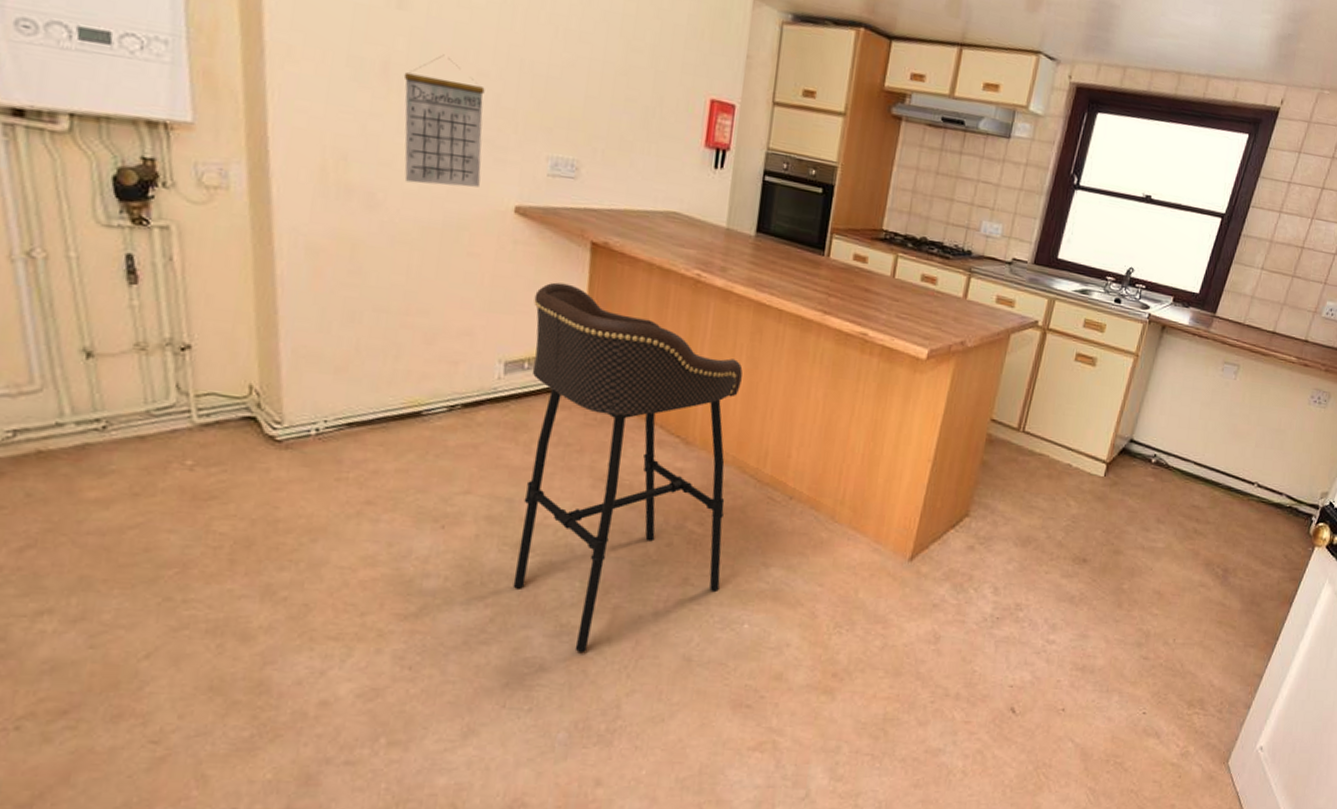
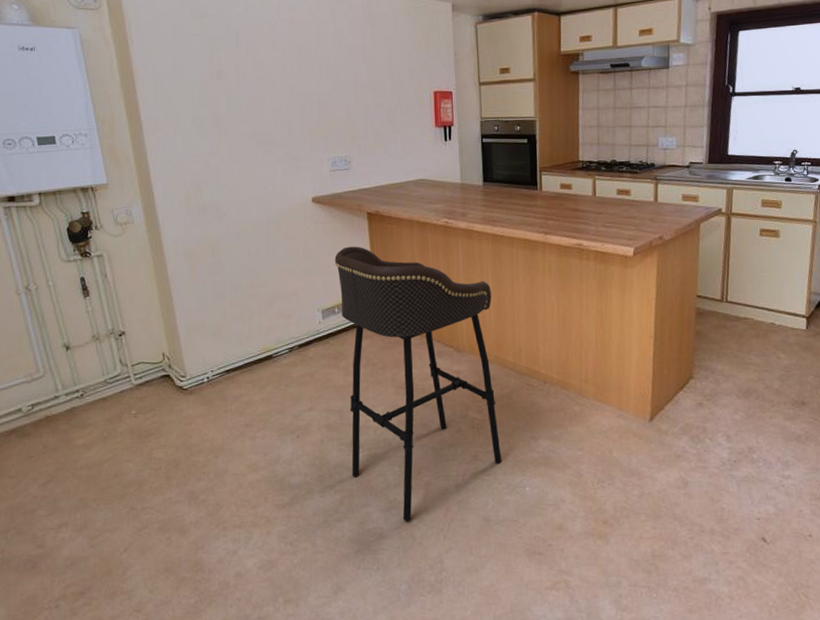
calendar: present [403,54,485,187] -> none [228,103,286,195]

